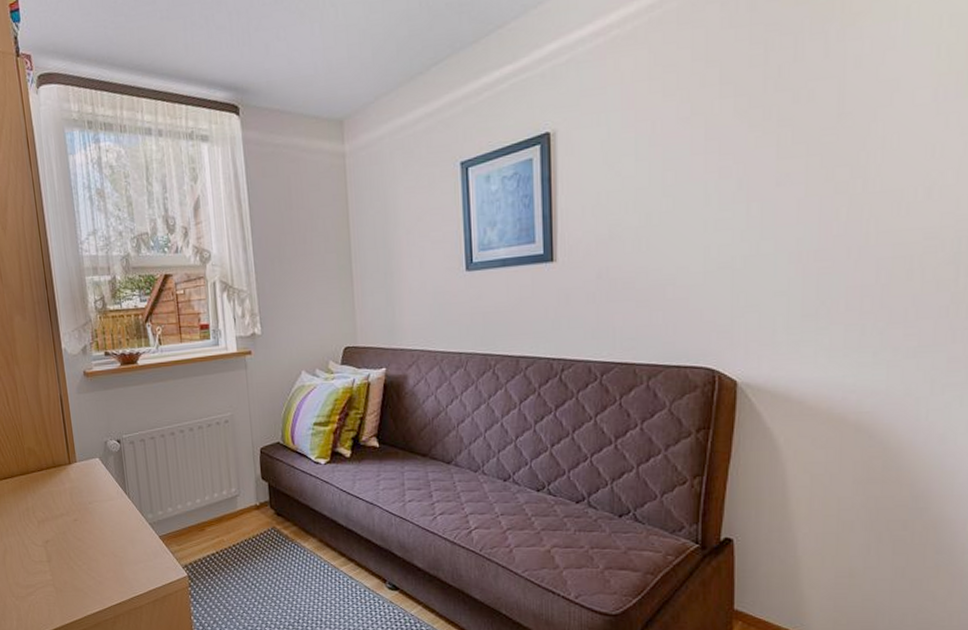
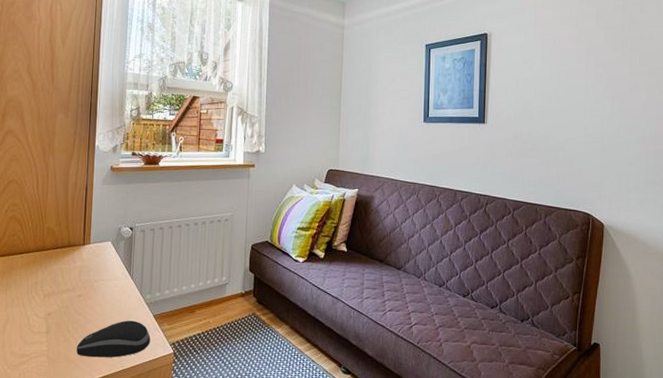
computer mouse: none [82,543,161,585] -> present [77,320,151,358]

